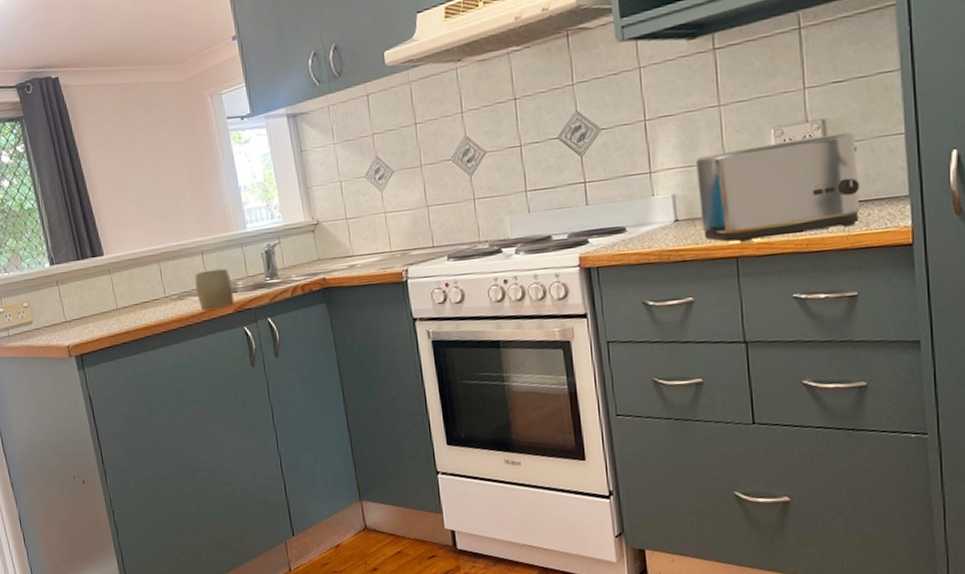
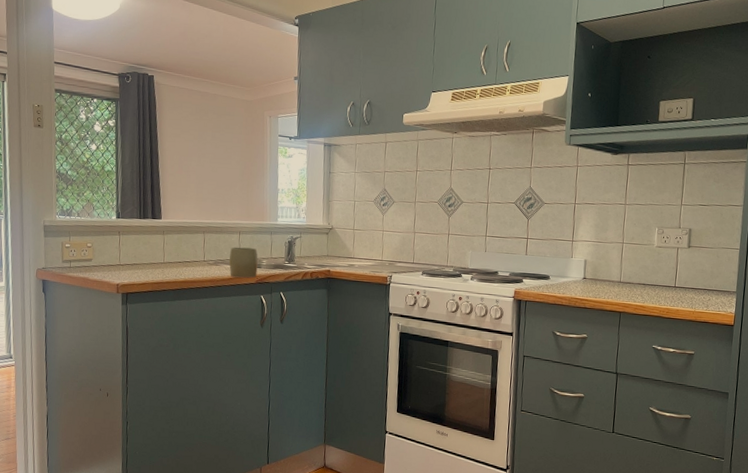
toaster: present [696,132,861,243] -> none [600,237,708,305]

